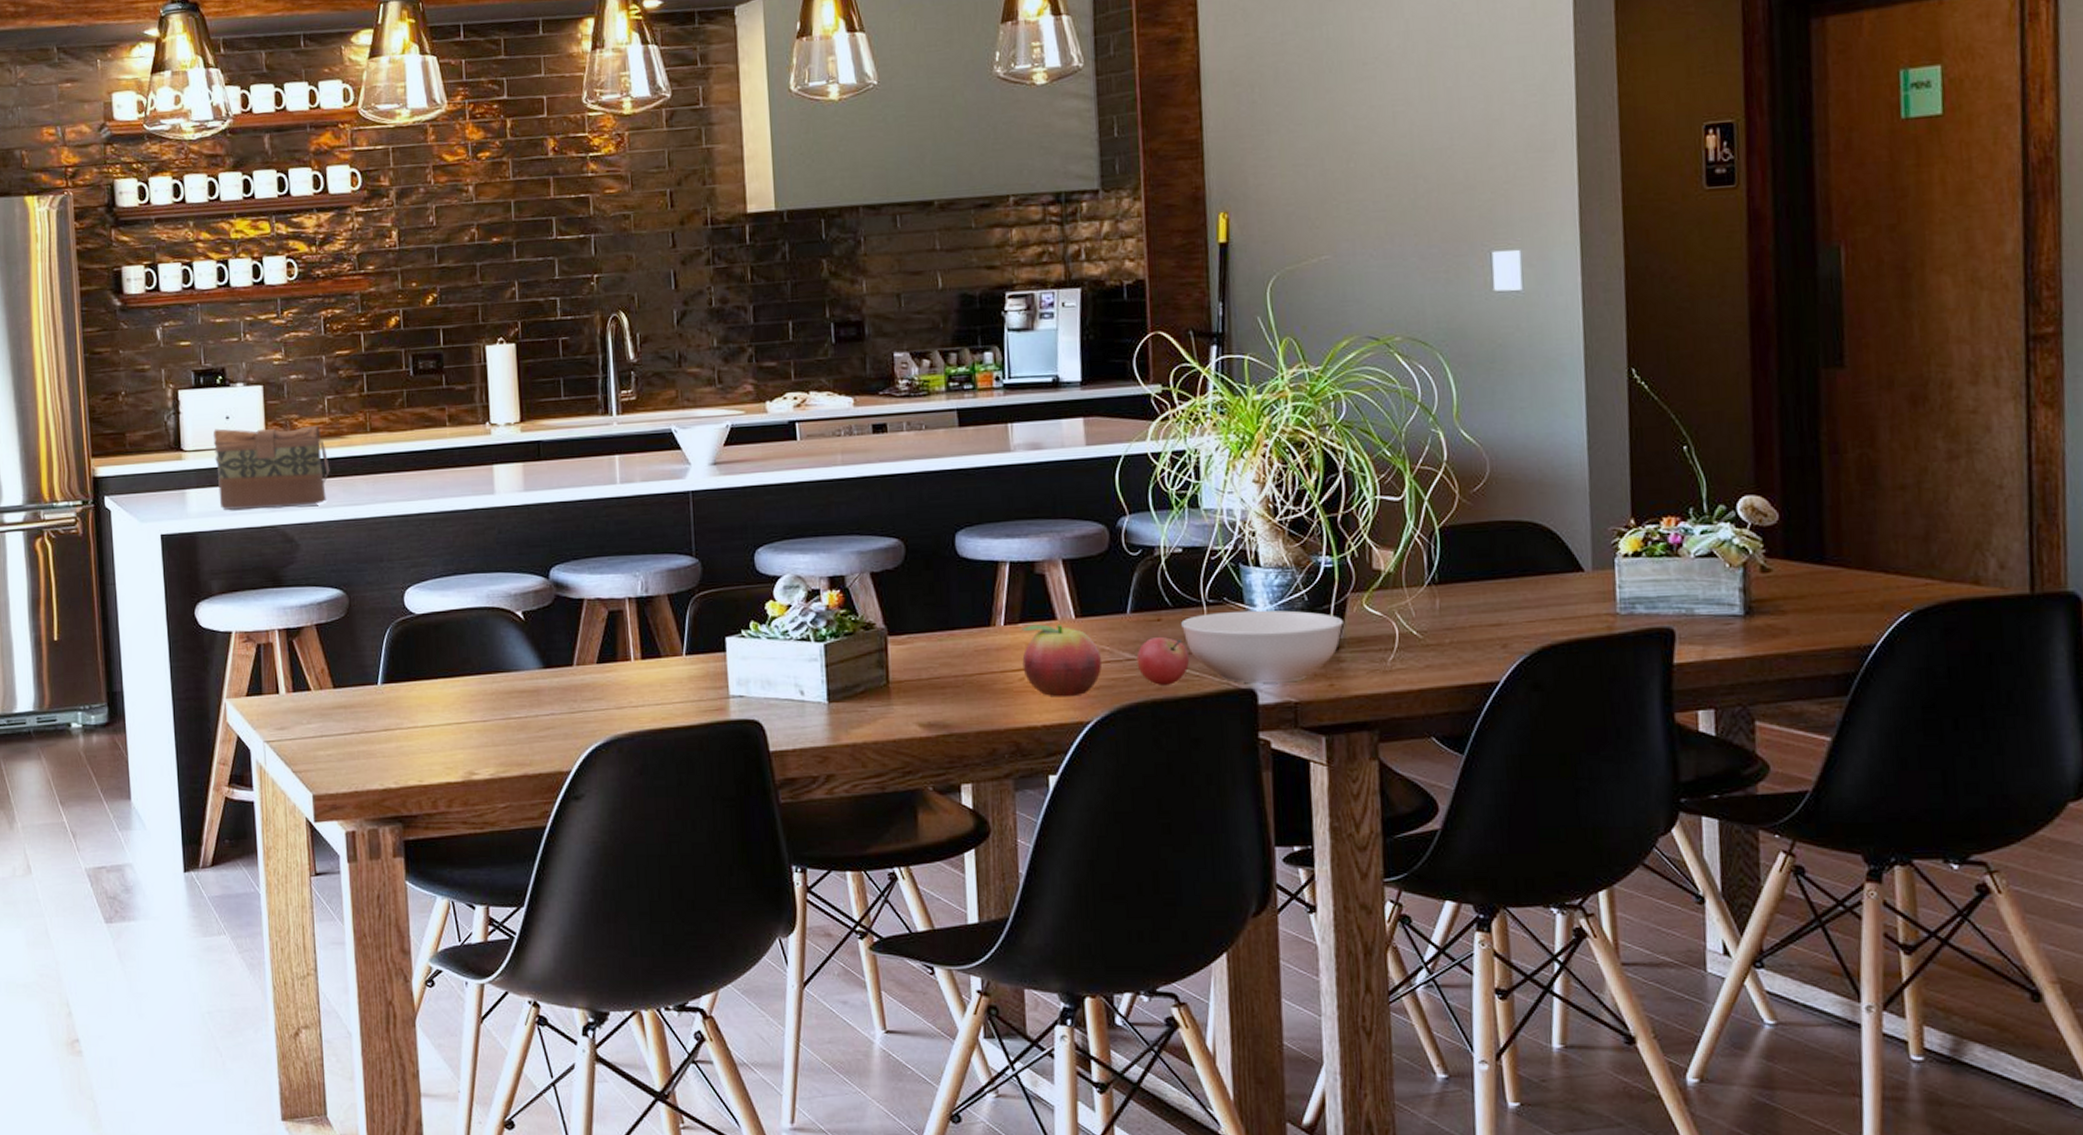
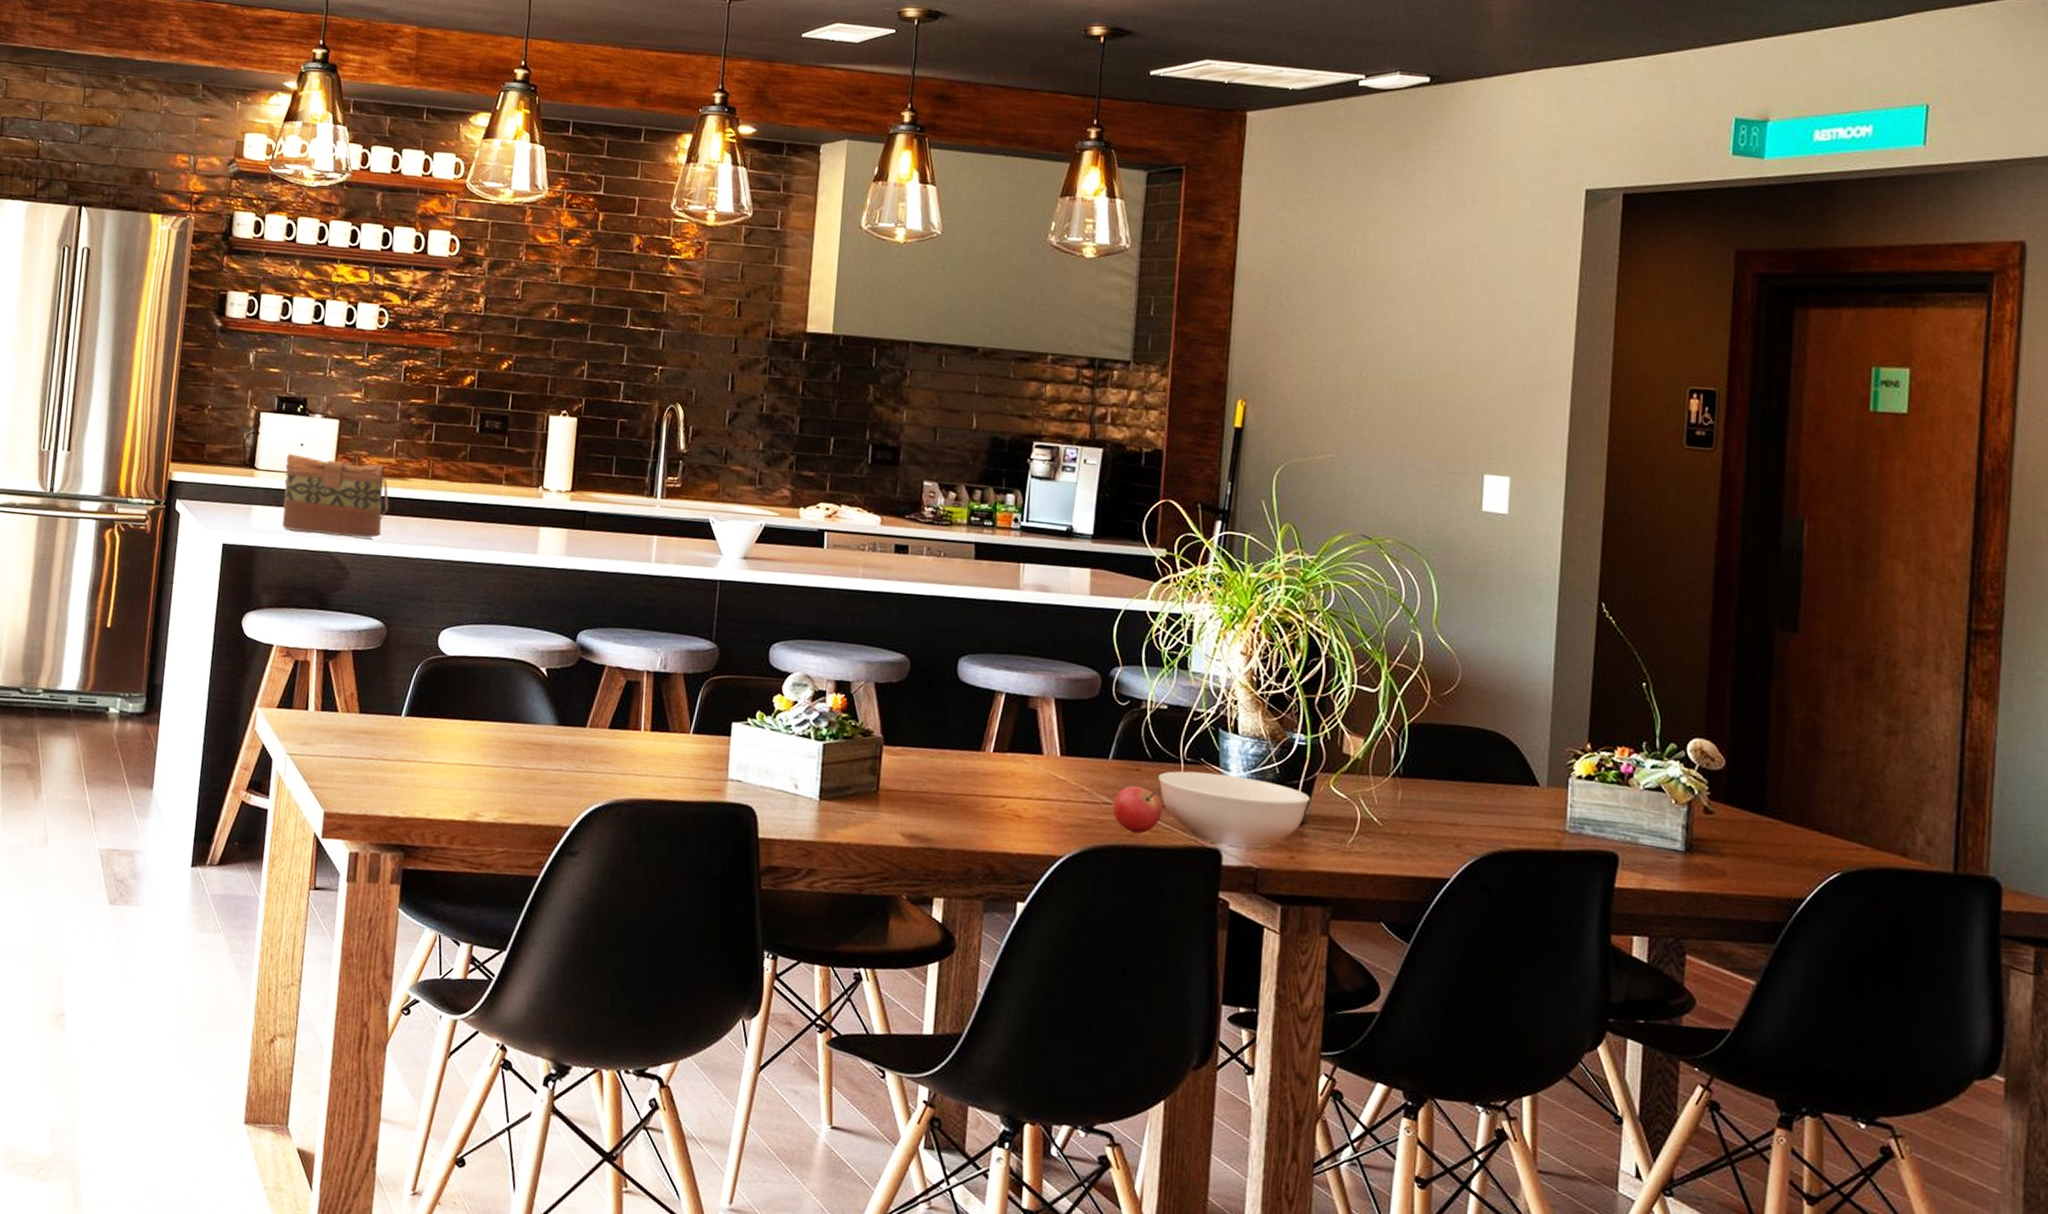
fruit: present [1022,624,1103,697] -> none [1005,755,1081,831]

